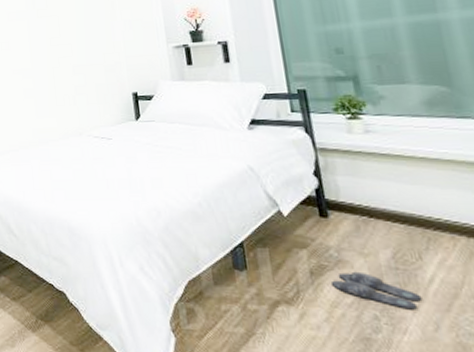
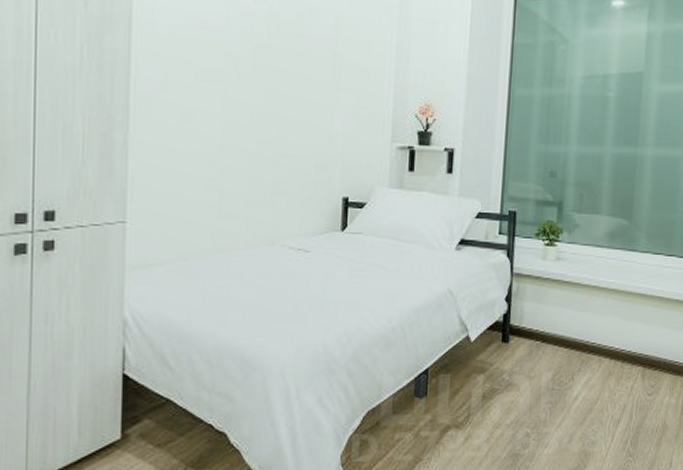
slippers: present [332,271,423,310] -> none [499,393,566,426]

